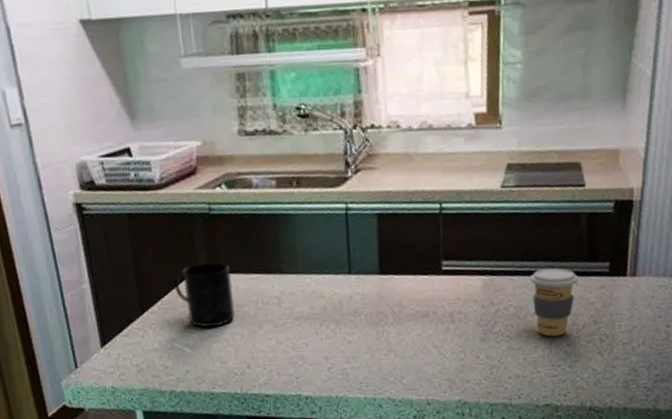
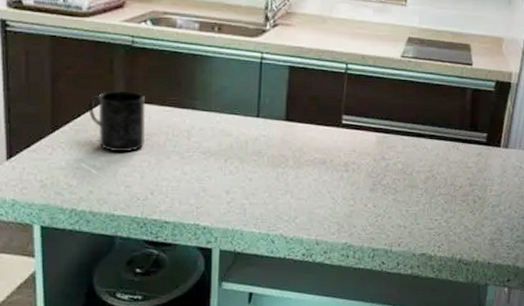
coffee cup: present [530,268,578,337] -> none [418,132,459,193]

